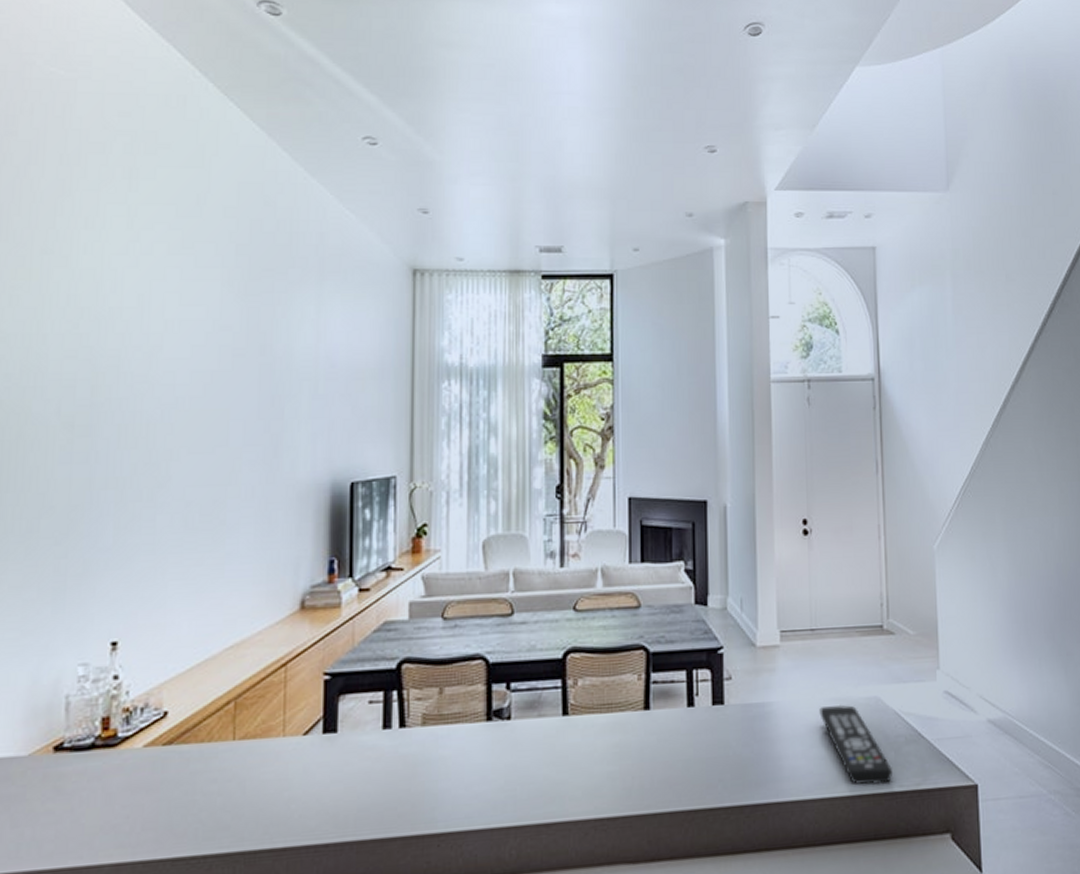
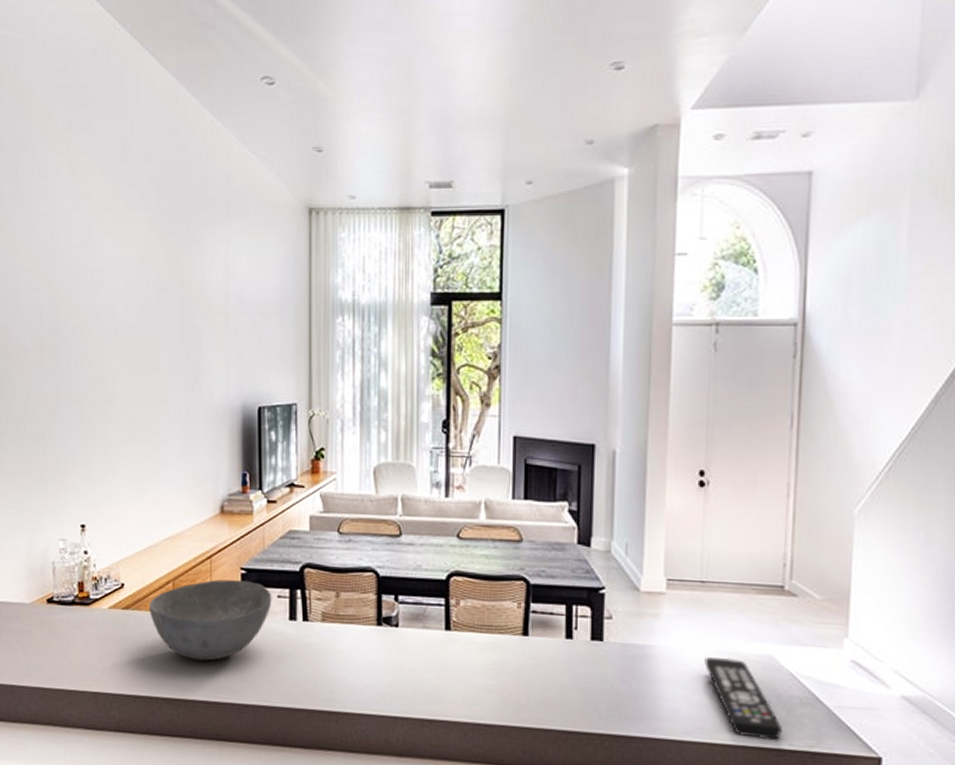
bowl: none [200,688,362,798] -> present [148,579,272,661]

